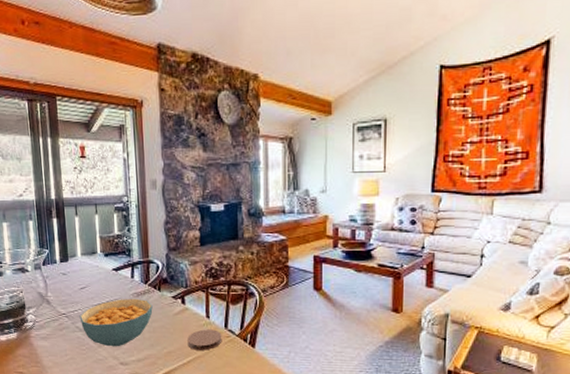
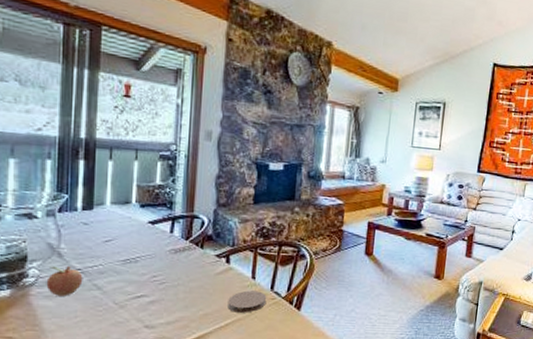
fruit: none [41,311,68,338] -> present [46,265,83,296]
cereal bowl: present [79,298,153,347] -> none [99,254,192,308]

